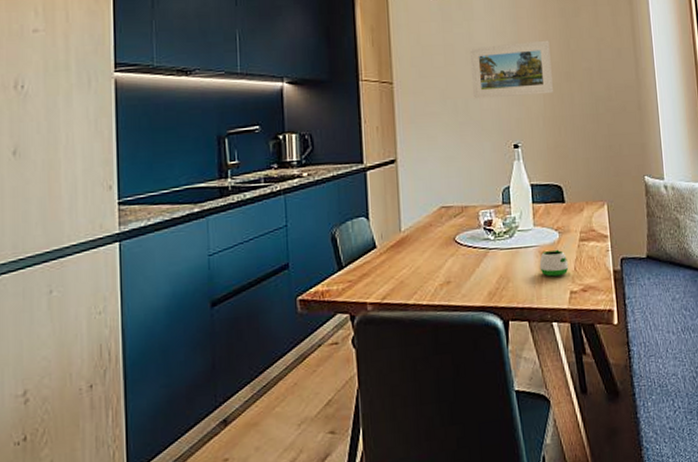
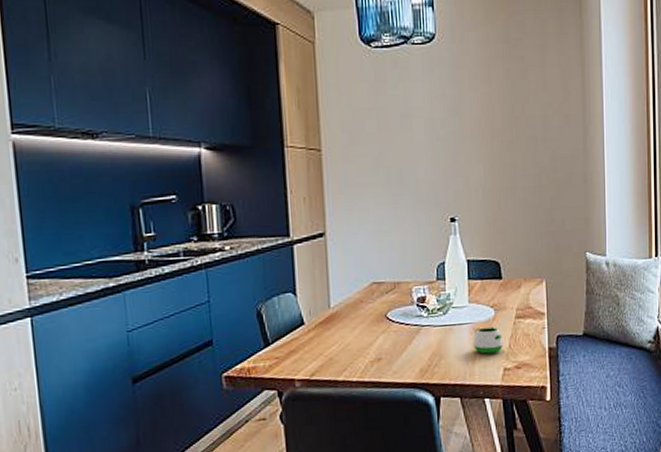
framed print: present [469,40,553,100] -> none [405,104,494,169]

